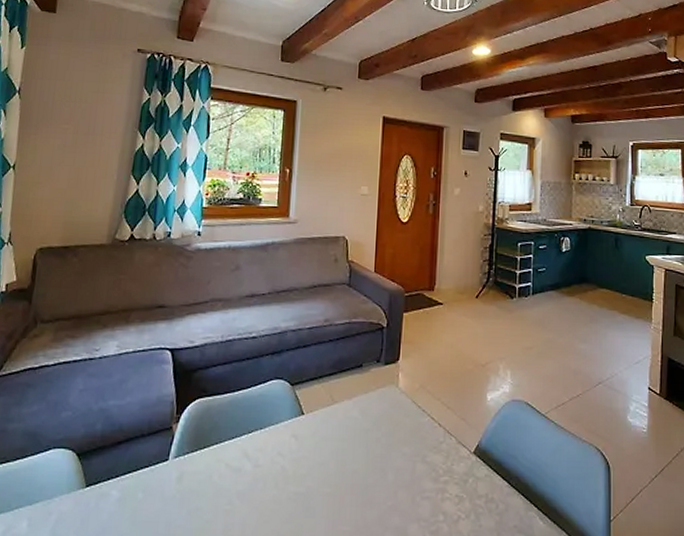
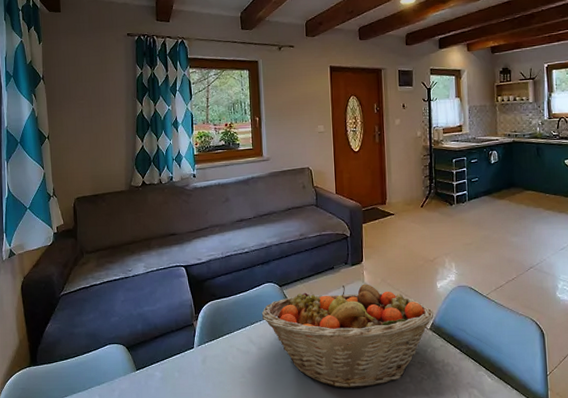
fruit basket: none [263,389,480,528] -> present [261,284,434,389]

